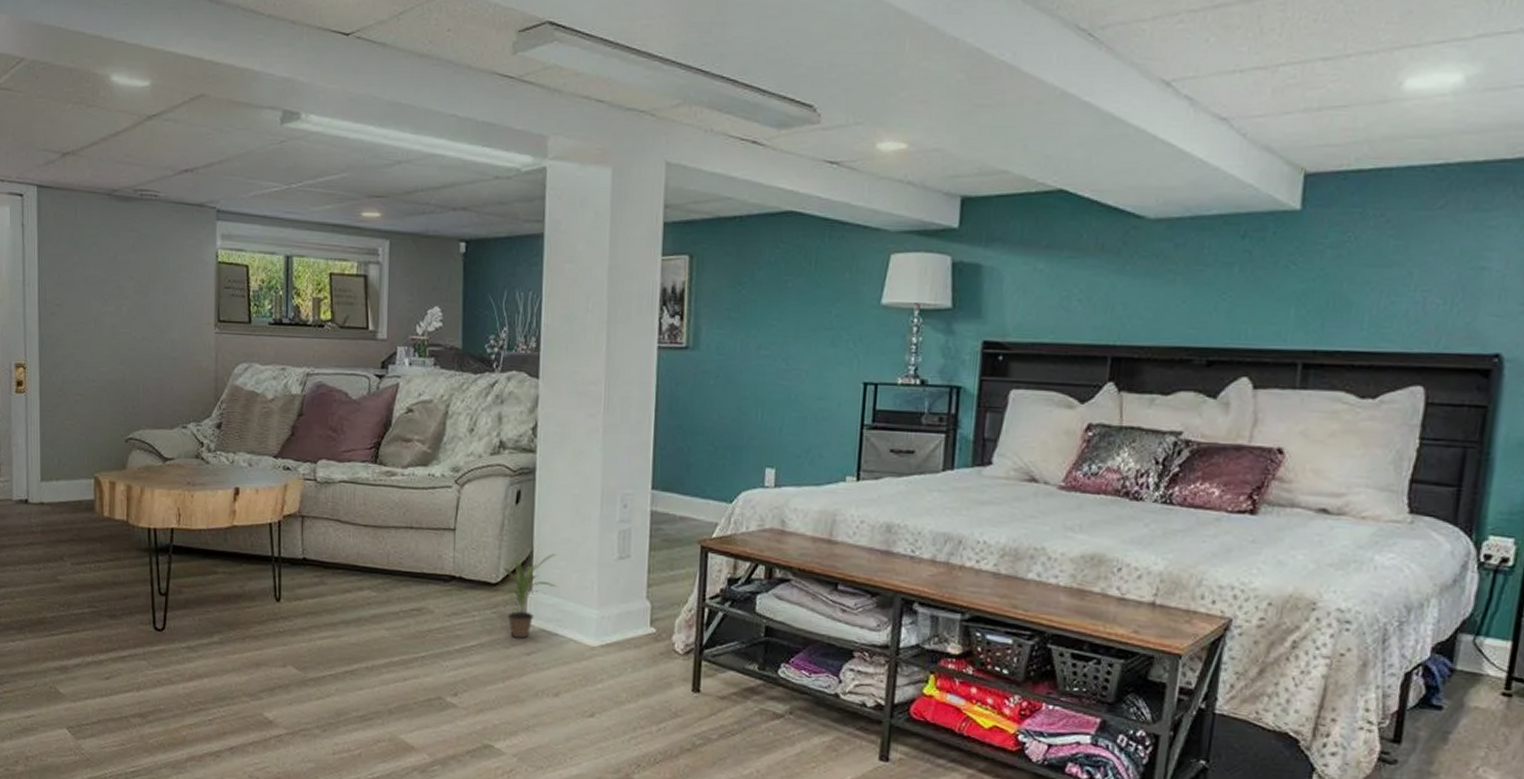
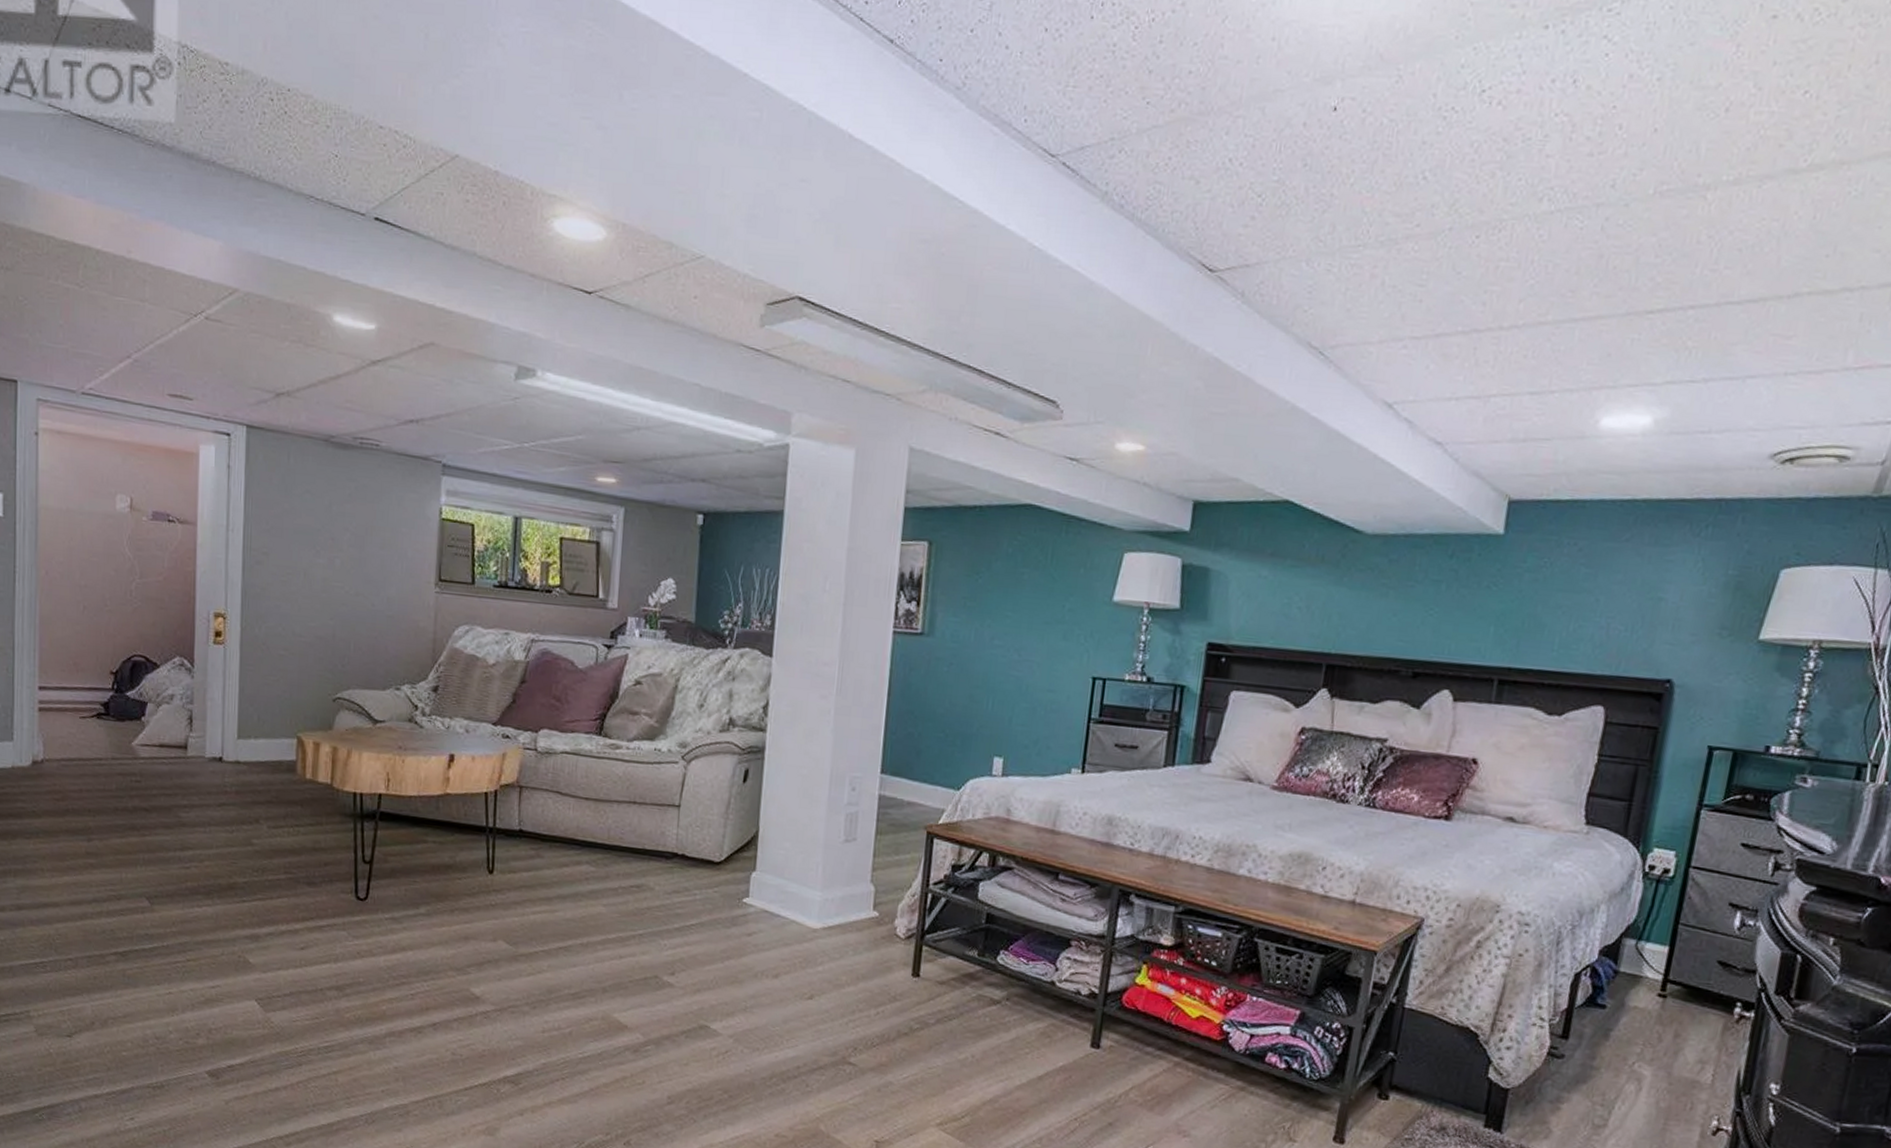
potted plant: present [501,554,557,639] -> none [724,834,783,919]

